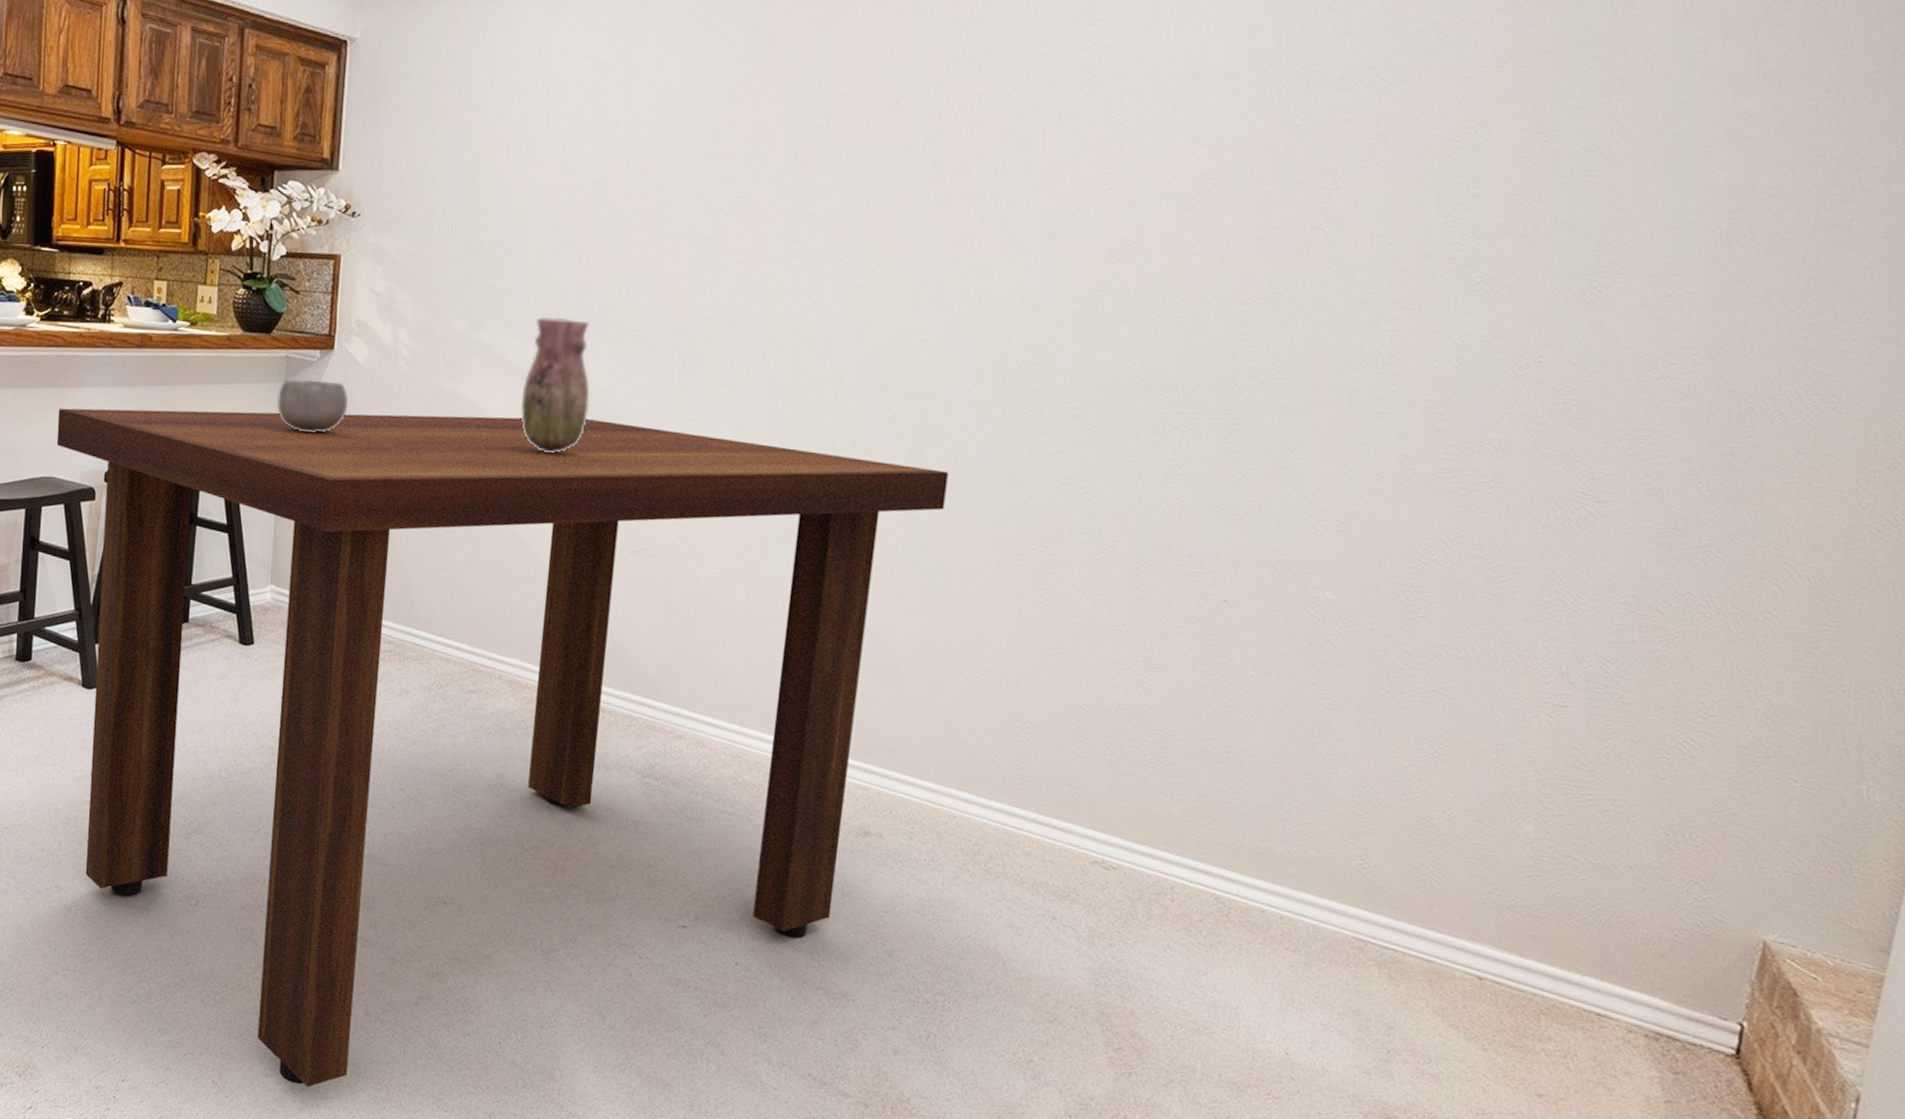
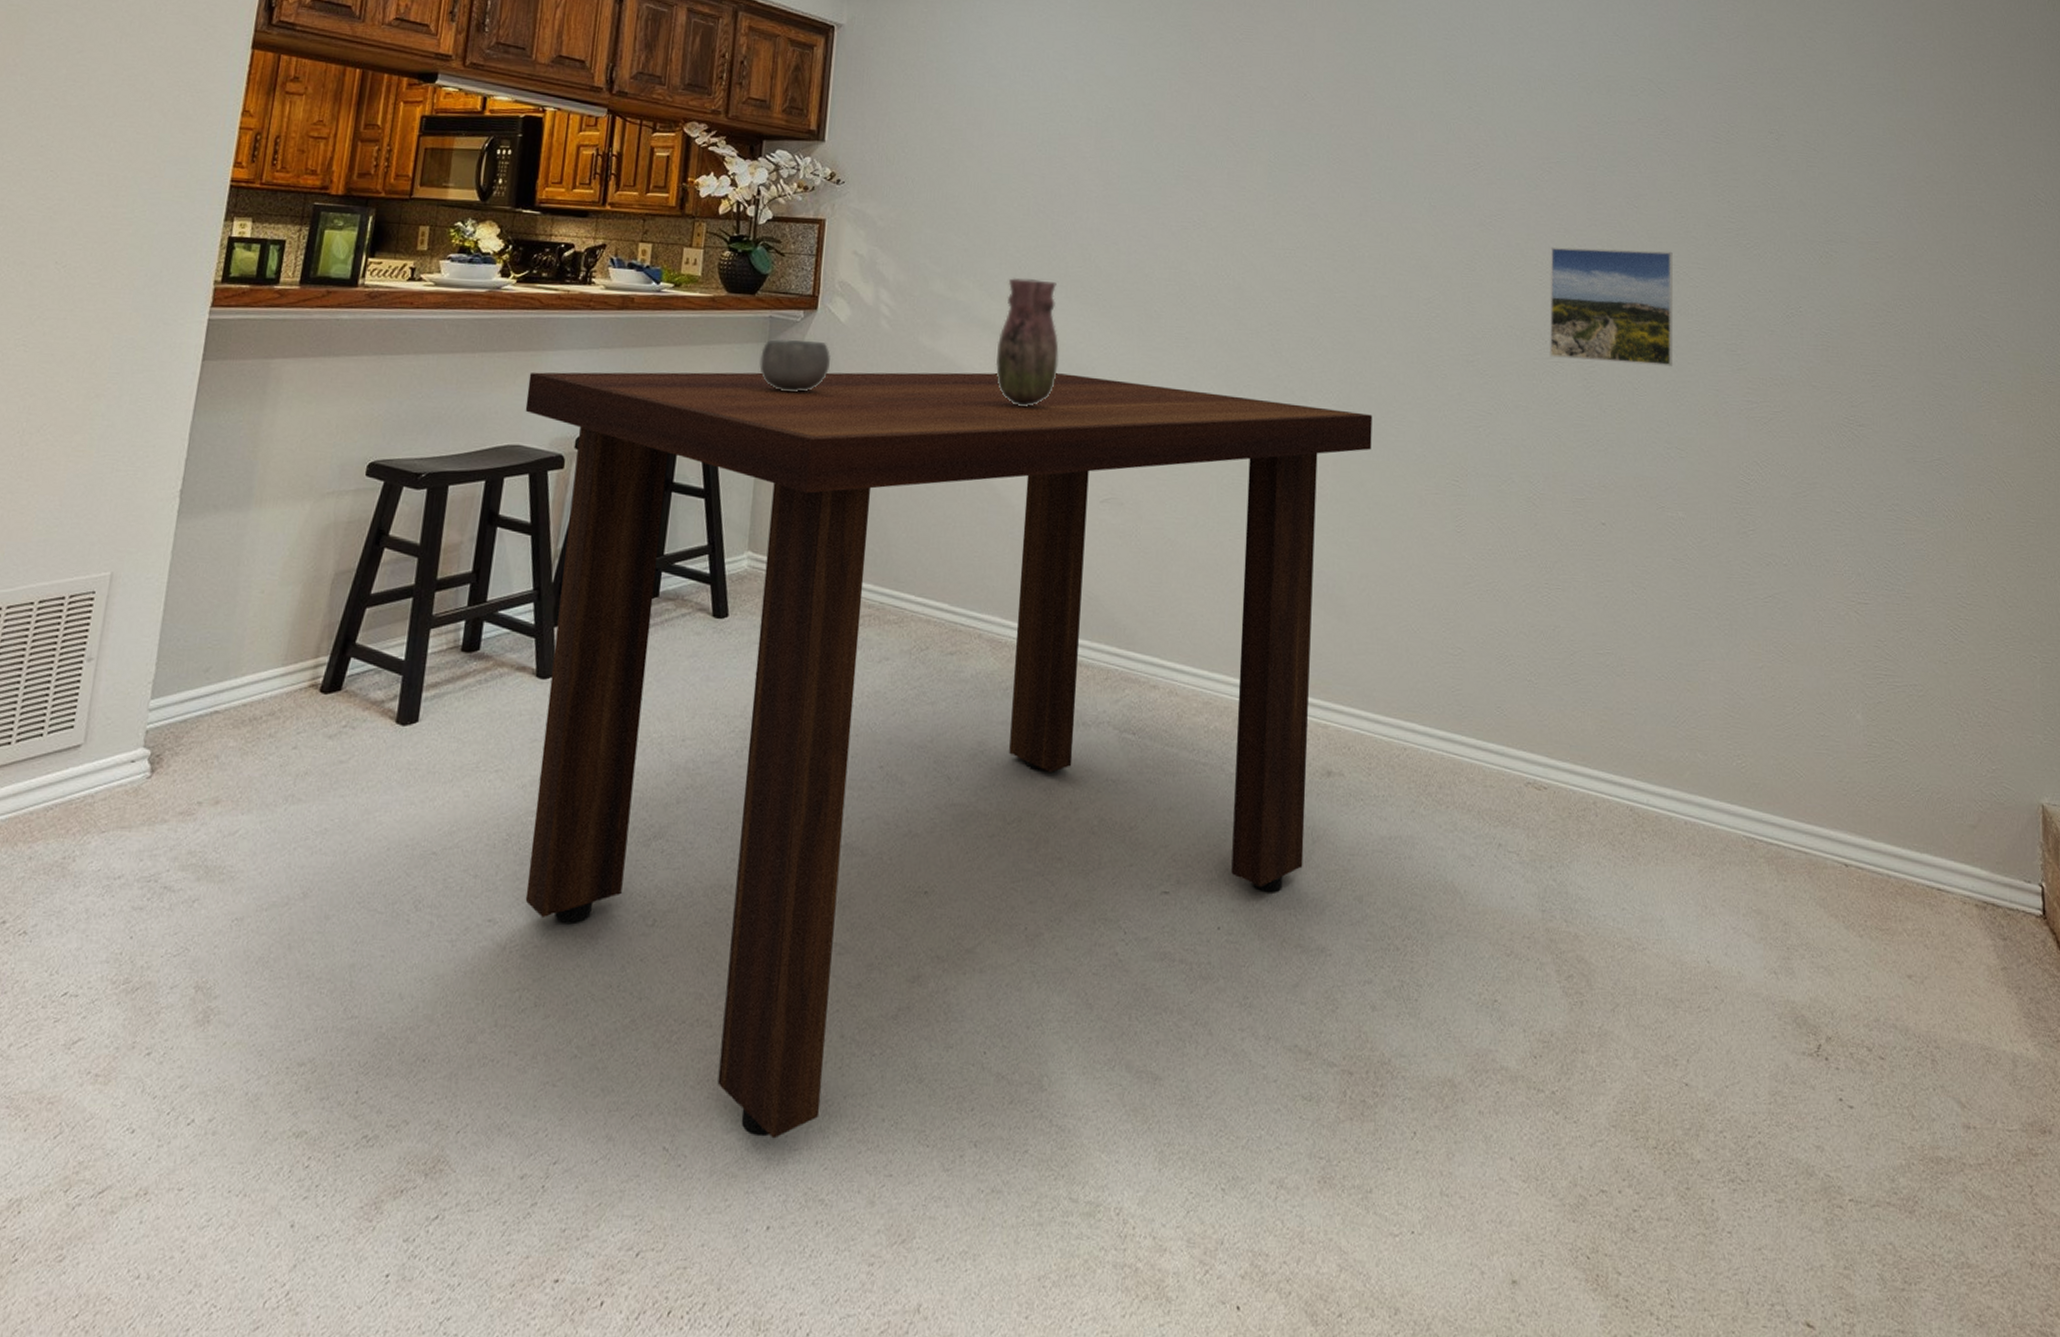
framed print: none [1181,281,1368,426] -> present [1549,246,1673,367]

